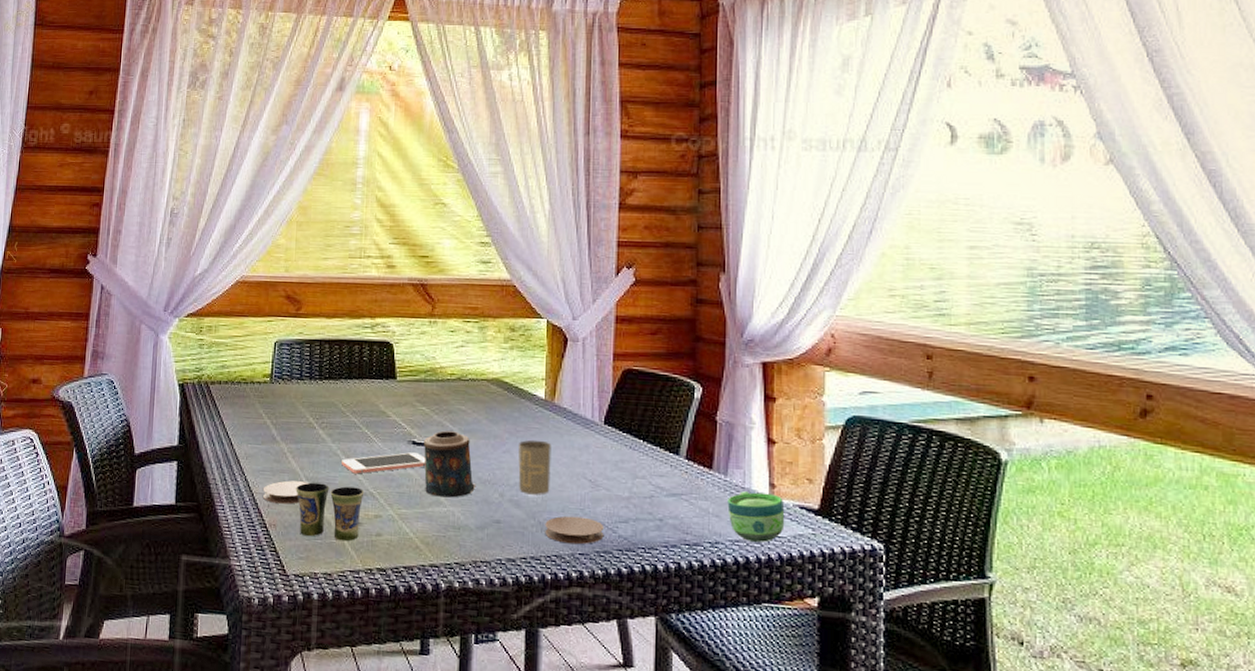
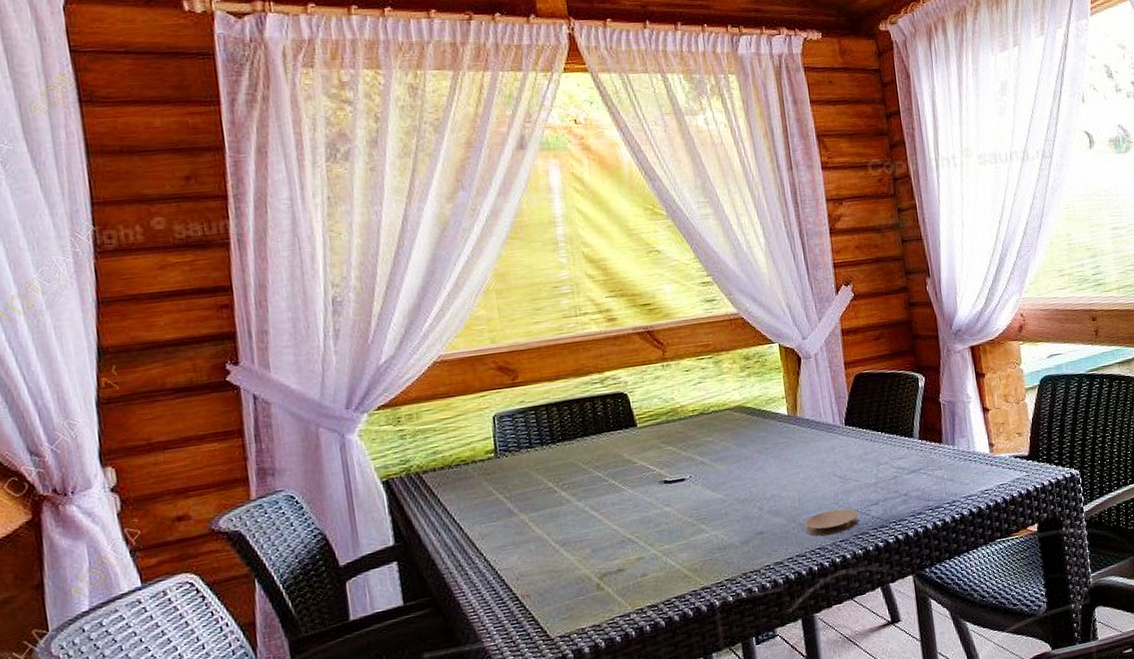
coaster: present [262,480,310,505] -> none [507,545,560,575]
cup: present [296,482,365,542] -> none [545,537,623,597]
cell phone: present [342,452,426,474] -> none [592,490,682,525]
candle: present [423,430,476,498] -> none [675,462,735,526]
bottle: present [518,439,551,496] -> none [770,451,805,503]
cup: present [727,491,785,542] -> none [958,451,1005,494]

